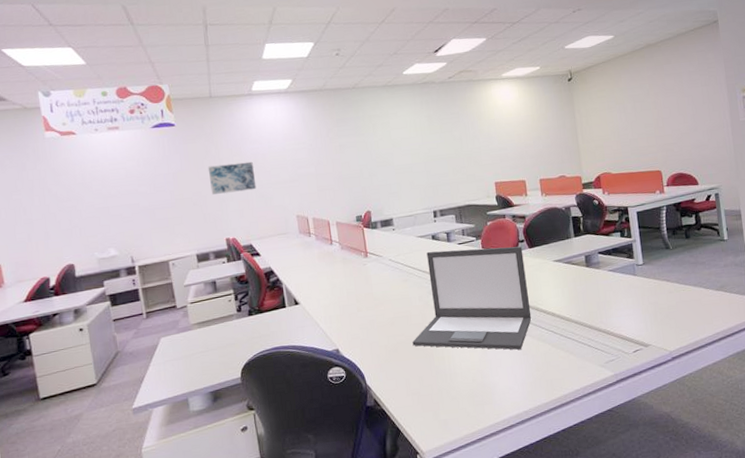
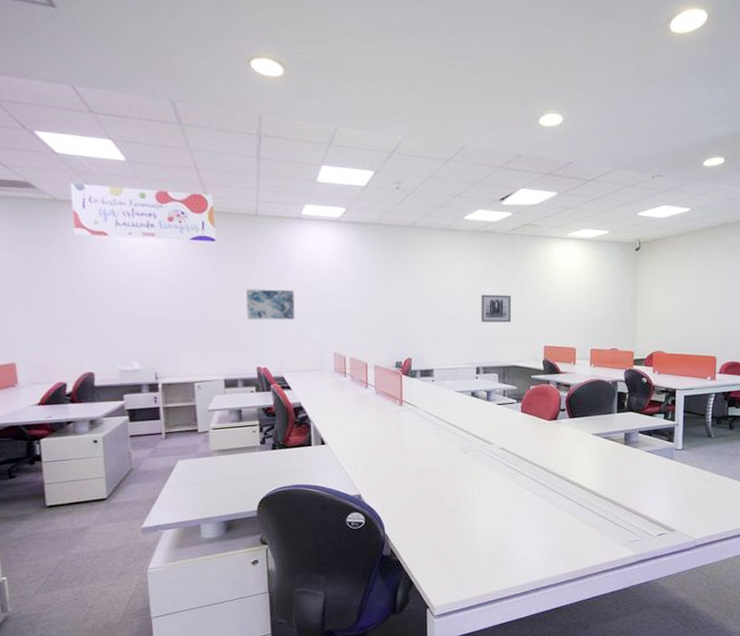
laptop: present [412,246,532,350] -> none [437,408,563,519]
wall art: none [428,138,461,168] -> present [480,294,512,323]

